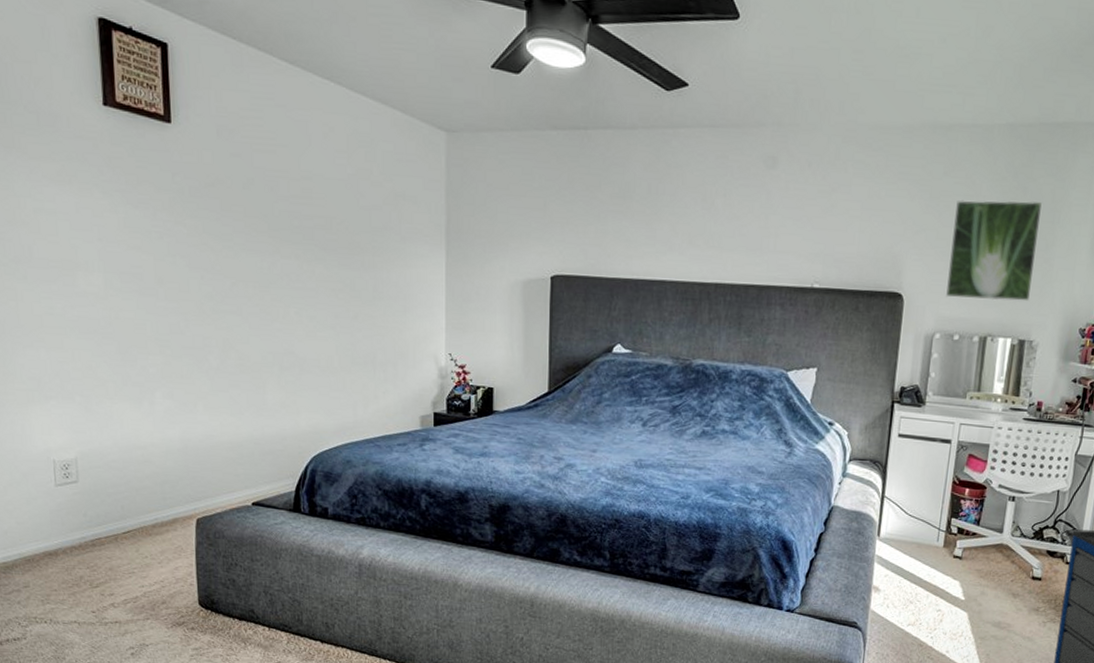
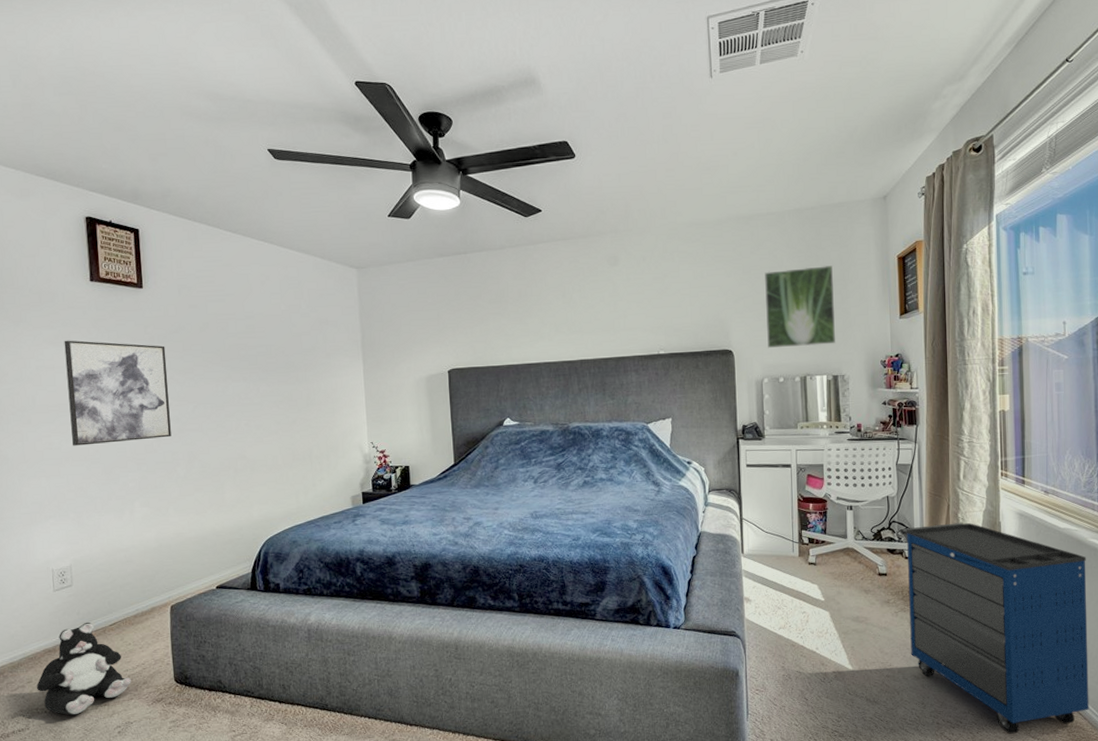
plush toy: none [34,526,148,630] -> present [36,622,131,716]
wall art: none [69,179,203,318] -> present [64,340,171,446]

